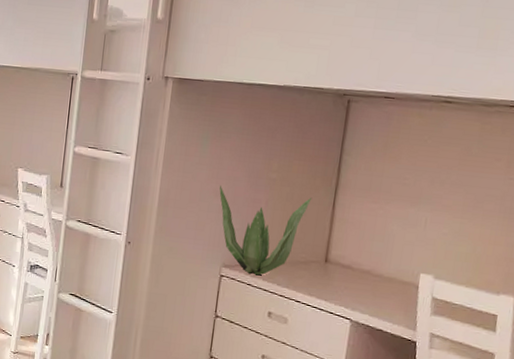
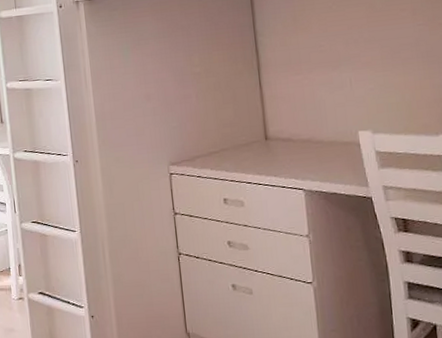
plant: present [219,185,313,276] -> none [150,82,239,167]

